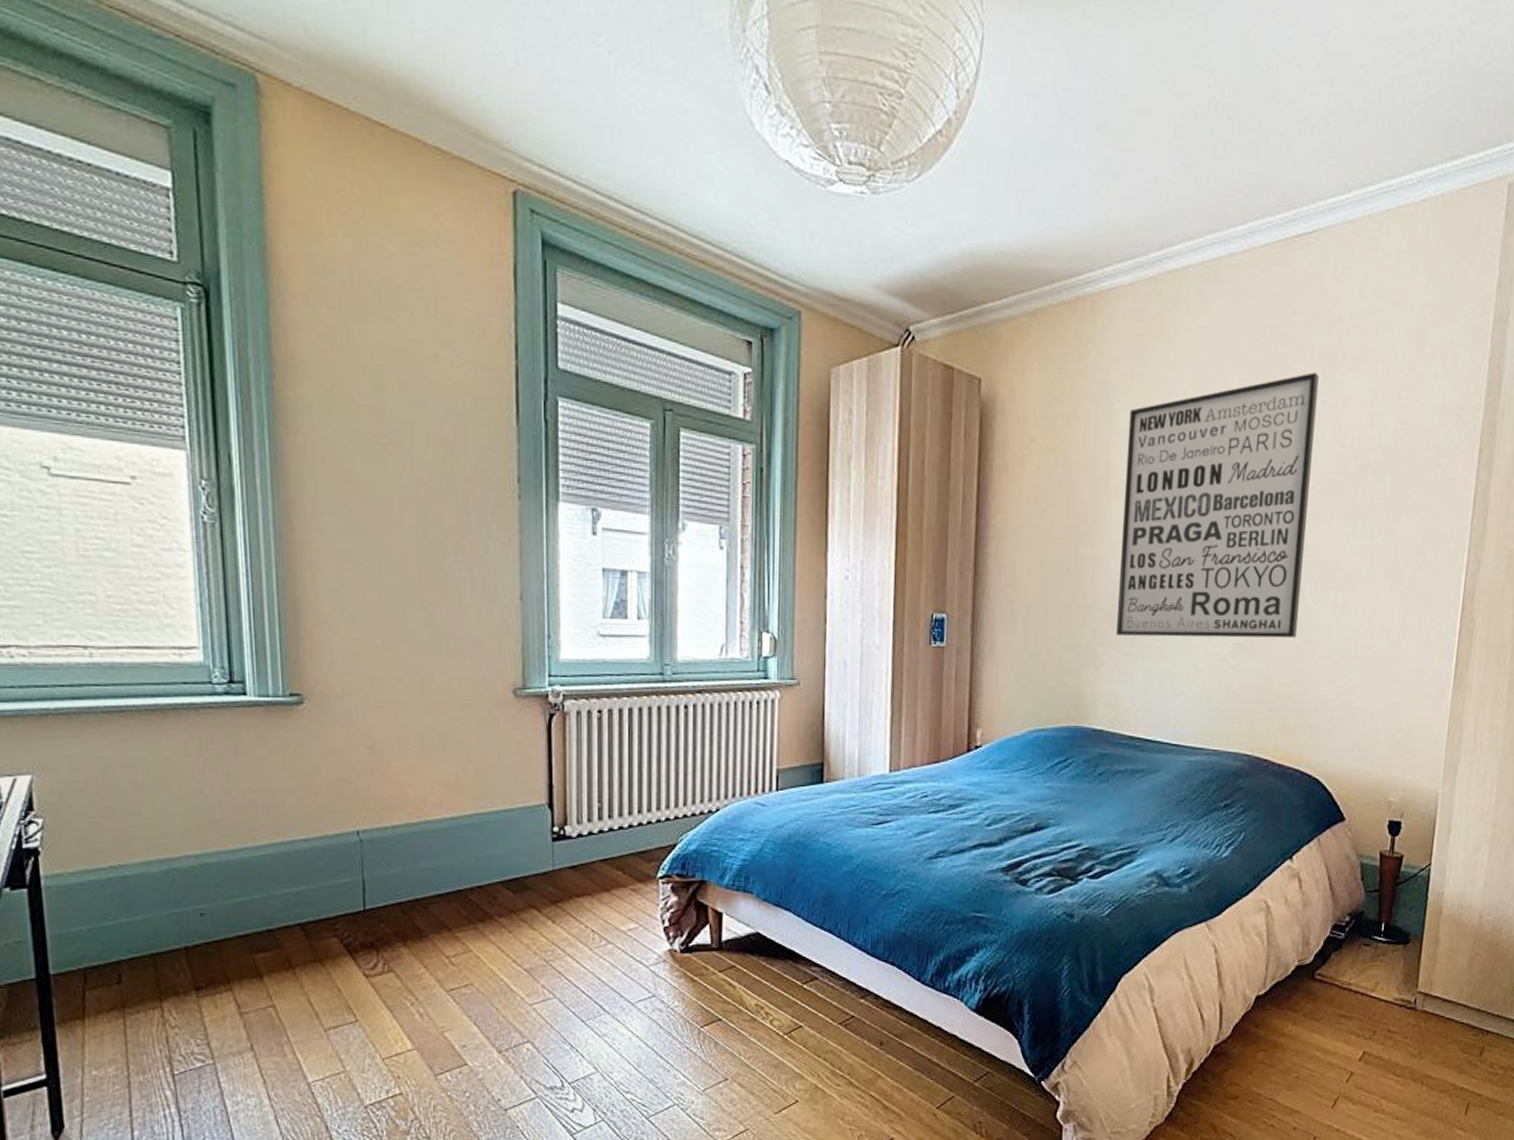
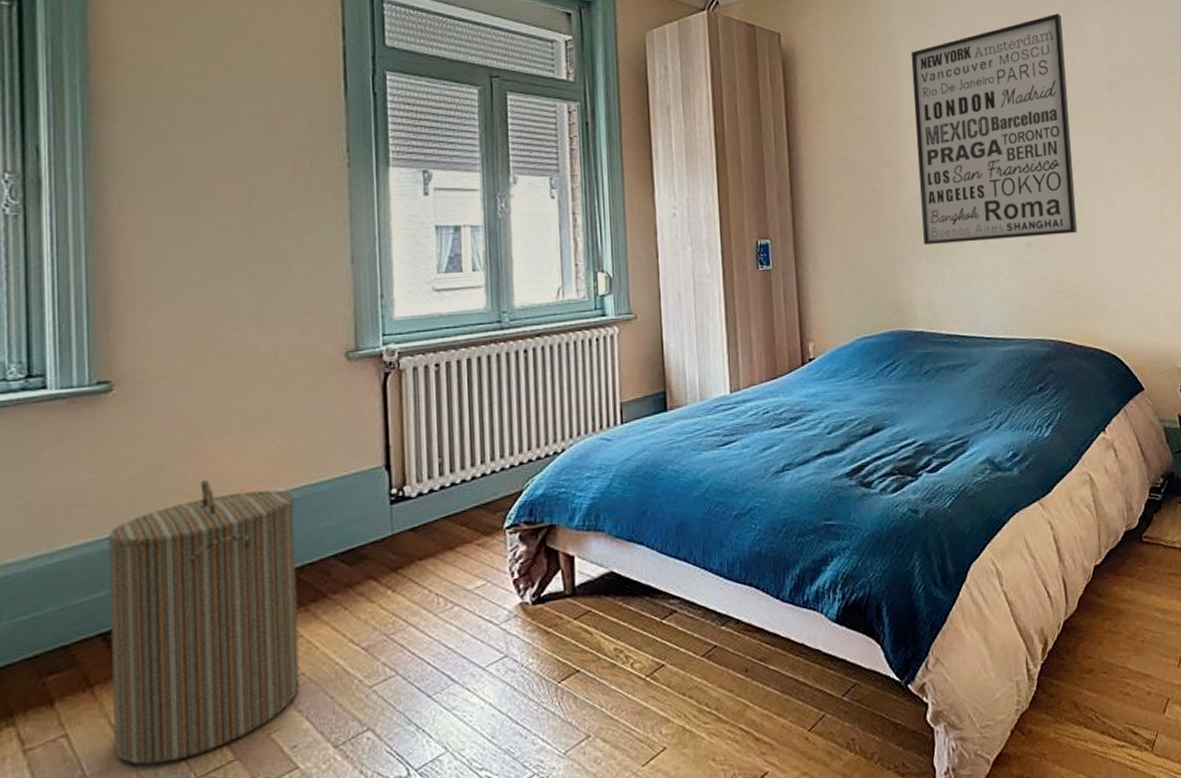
laundry hamper: none [303,797,469,1042] -> present [107,479,300,765]

